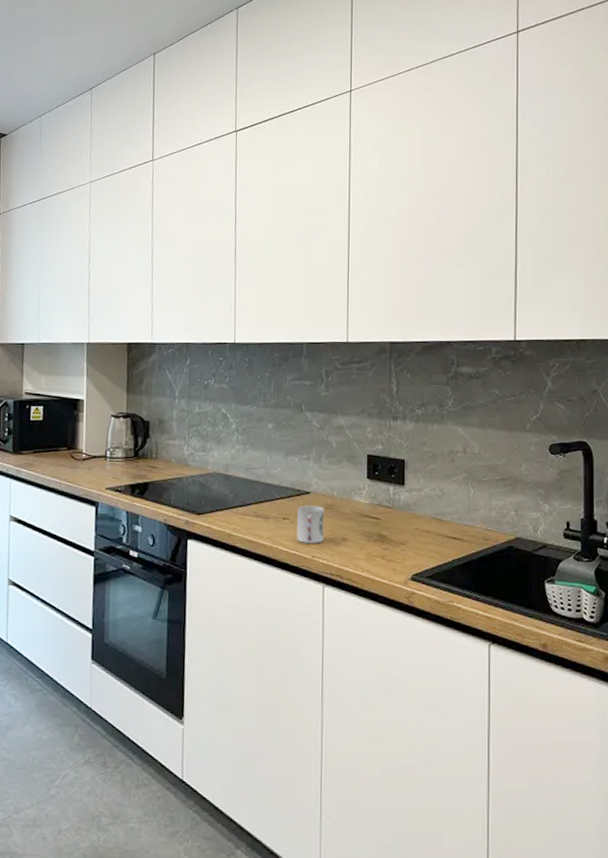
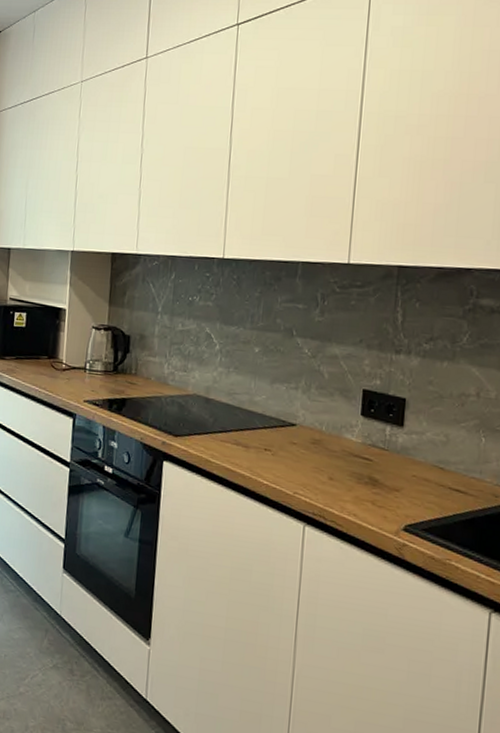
cup: present [297,505,324,543] -> none [278,437,310,480]

